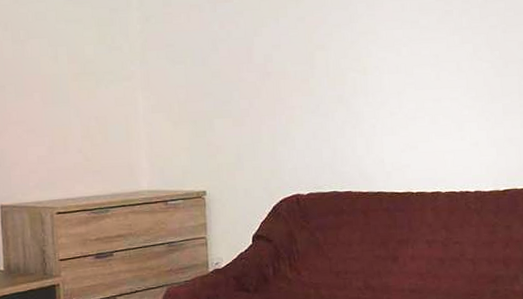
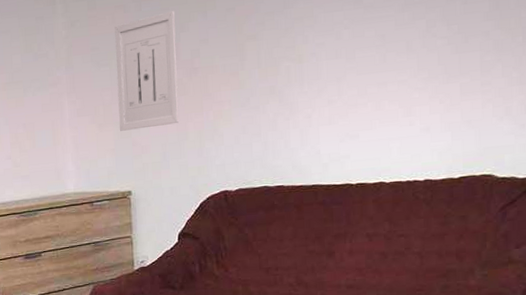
wall art: none [190,15,253,130] -> present [114,11,180,131]

